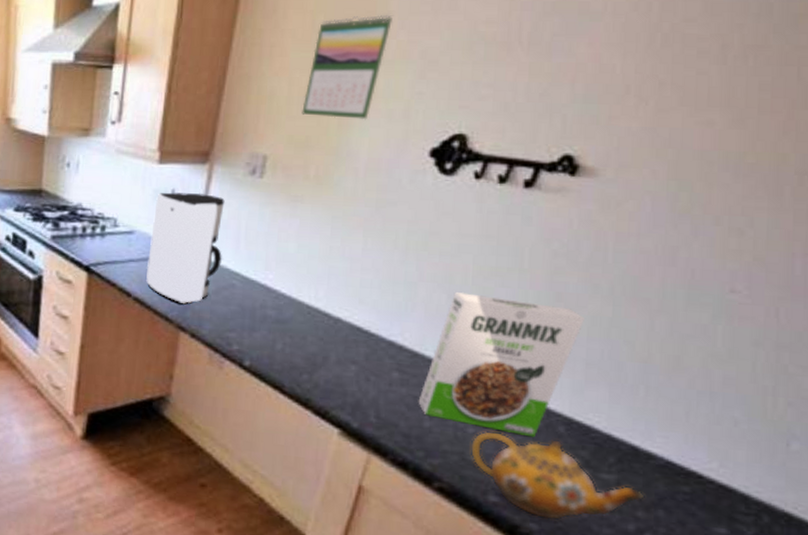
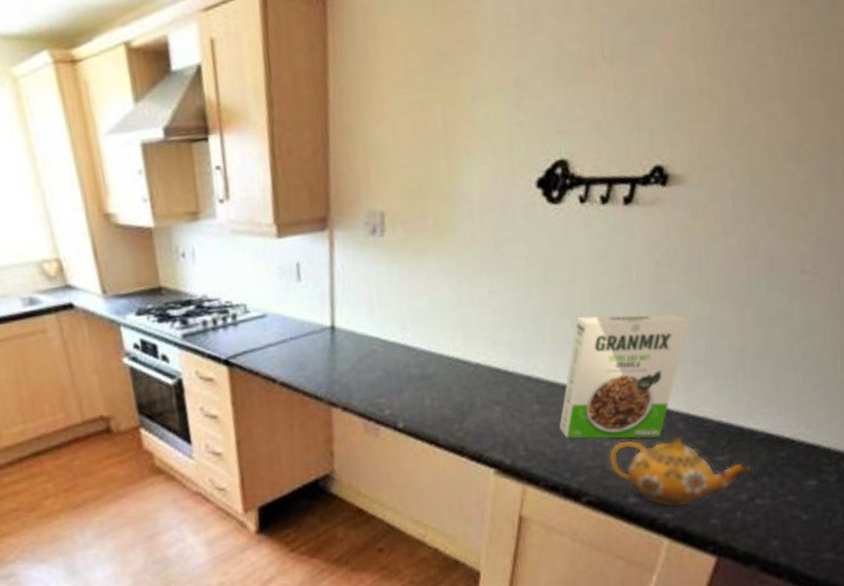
coffee maker: present [146,192,225,304] -> none [281,262,360,380]
calendar: present [301,14,393,120] -> none [410,42,483,163]

